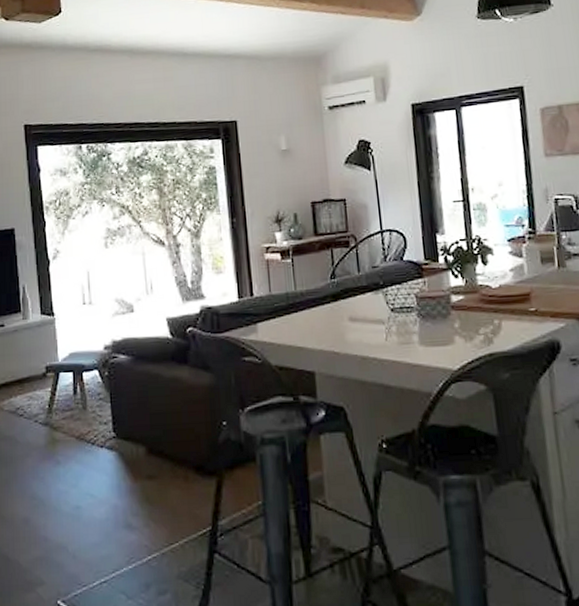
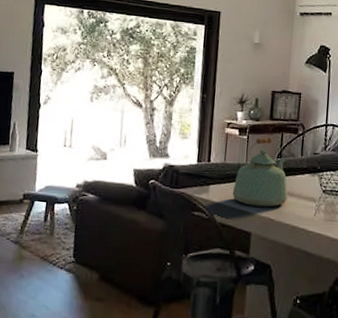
kettle: none [284,256,351,340] -> present [232,137,288,208]

